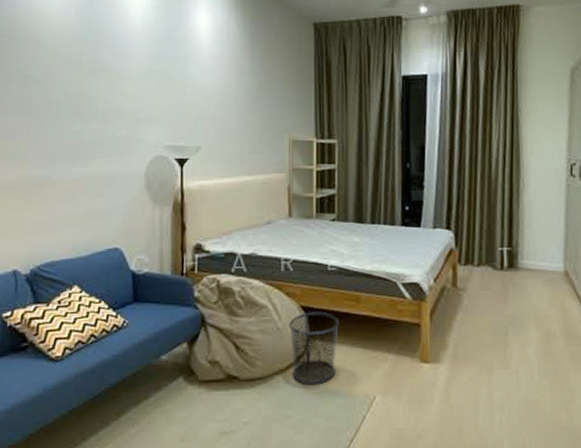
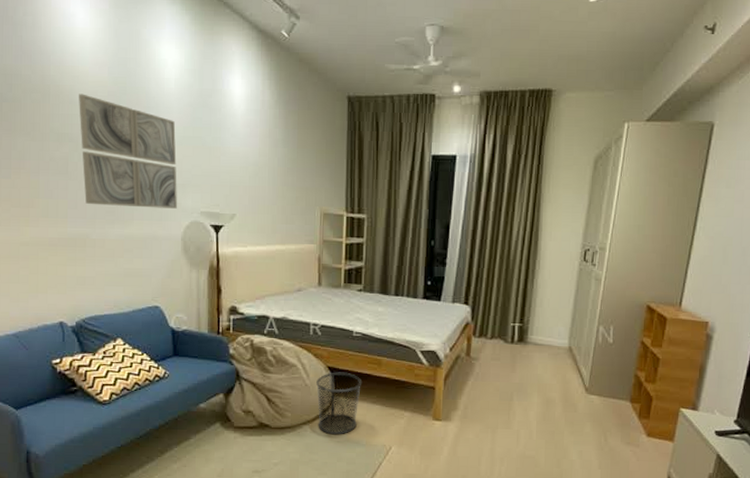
wall art: none [44,35,141,145] -> present [79,93,177,209]

